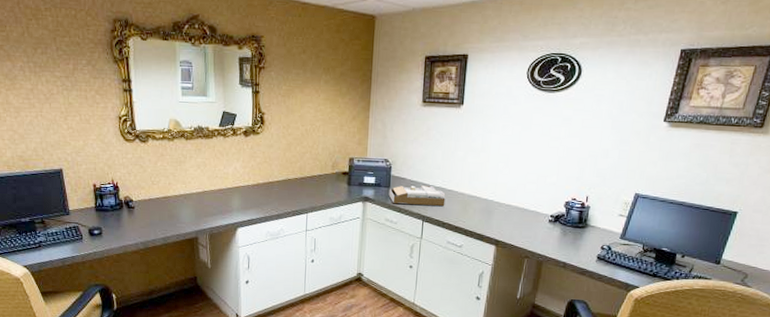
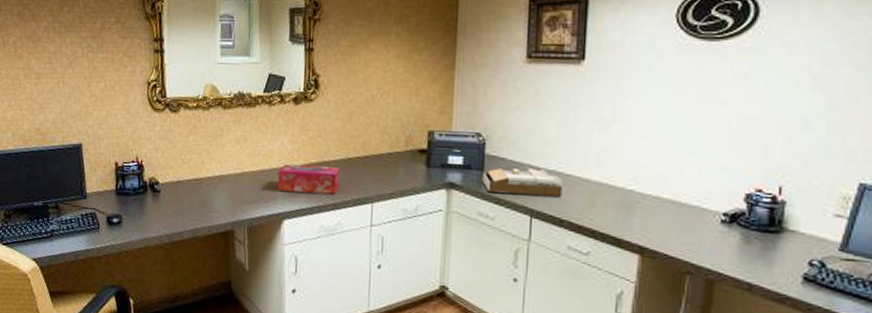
tissue box: none [232,184,282,207] -> present [277,164,340,194]

